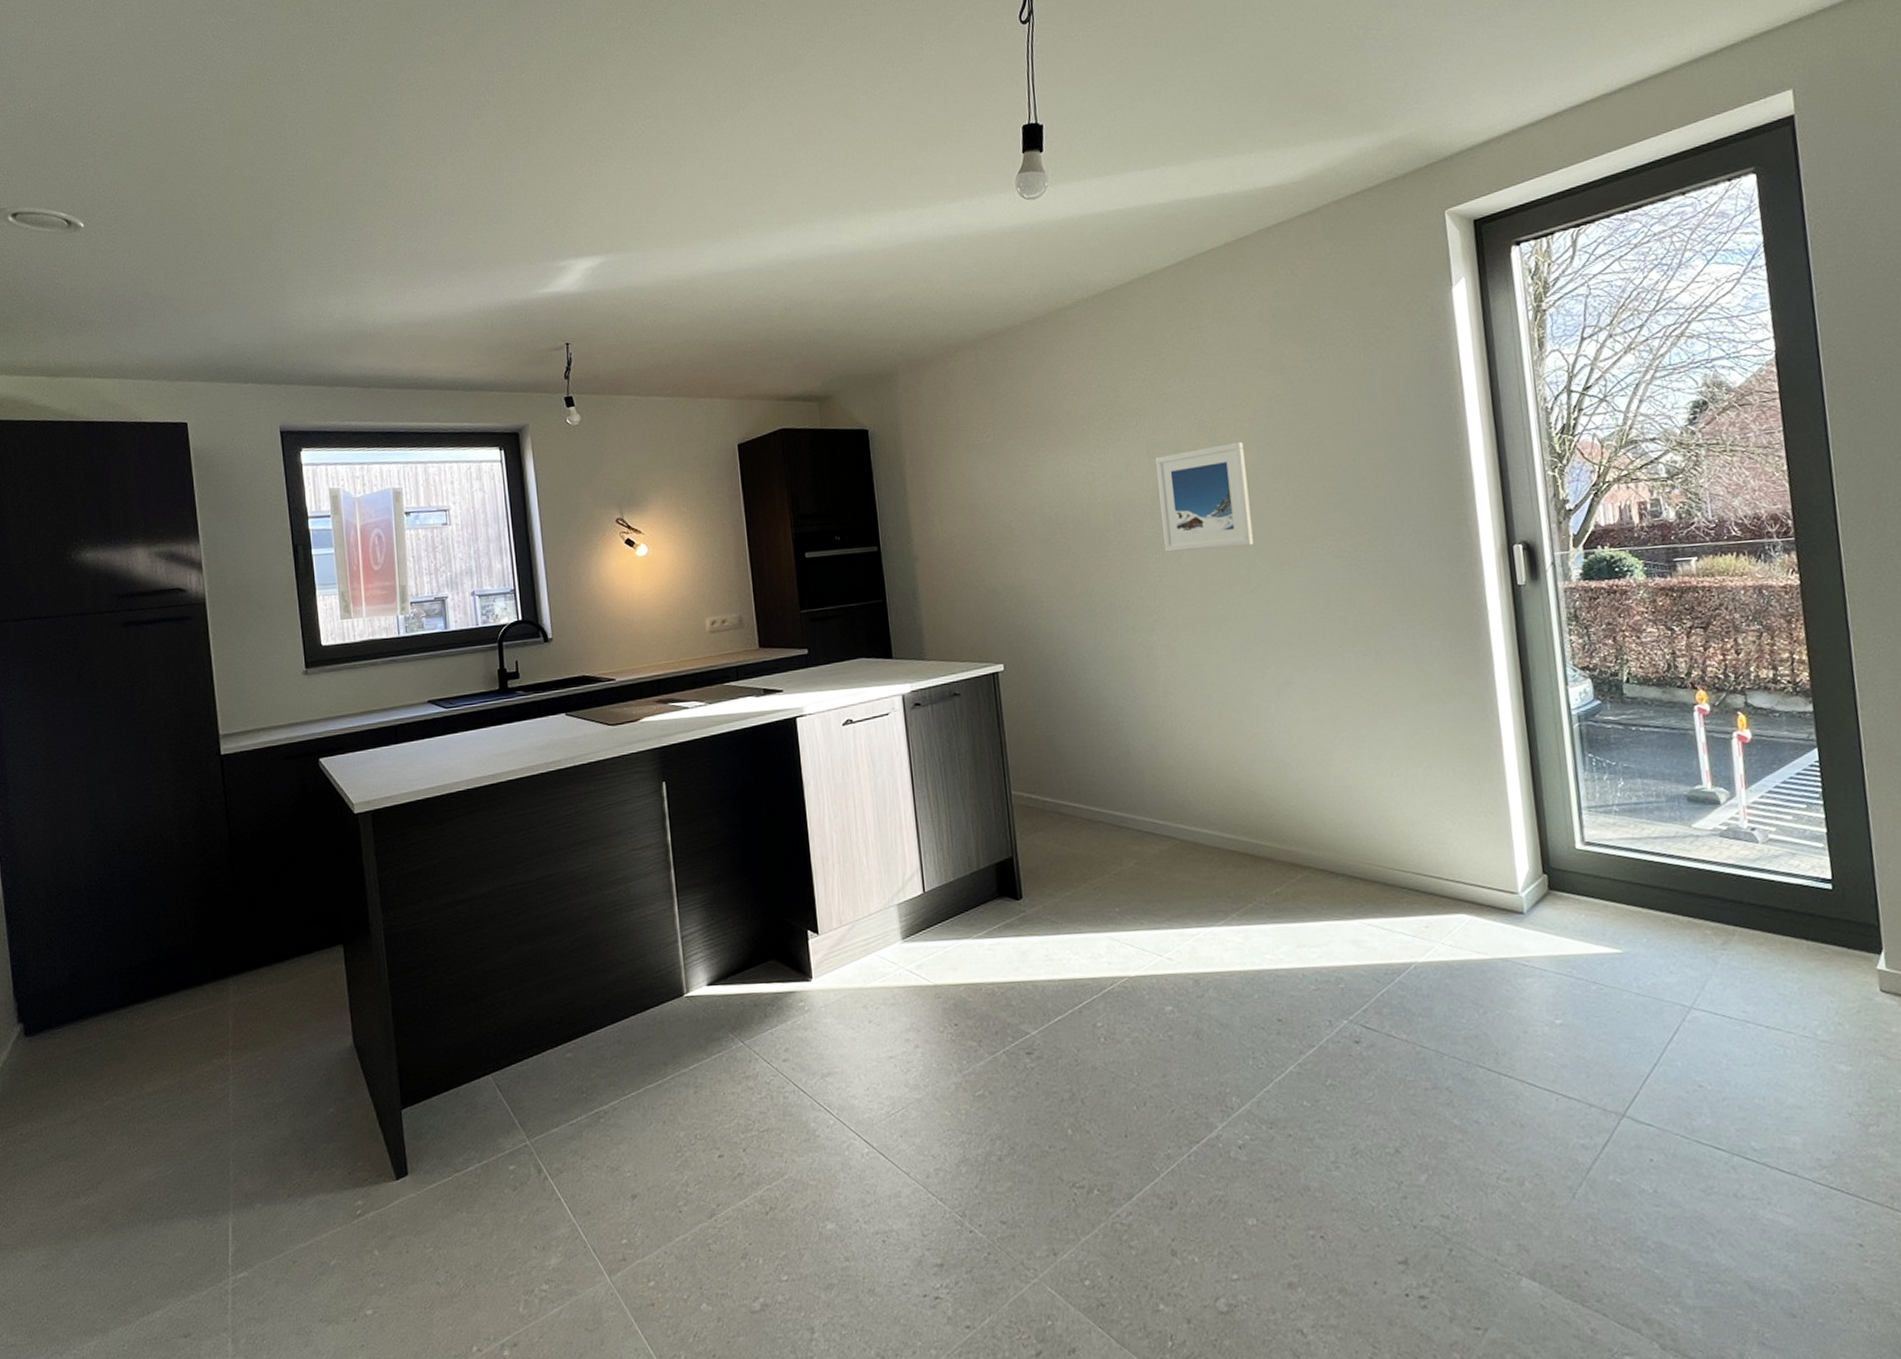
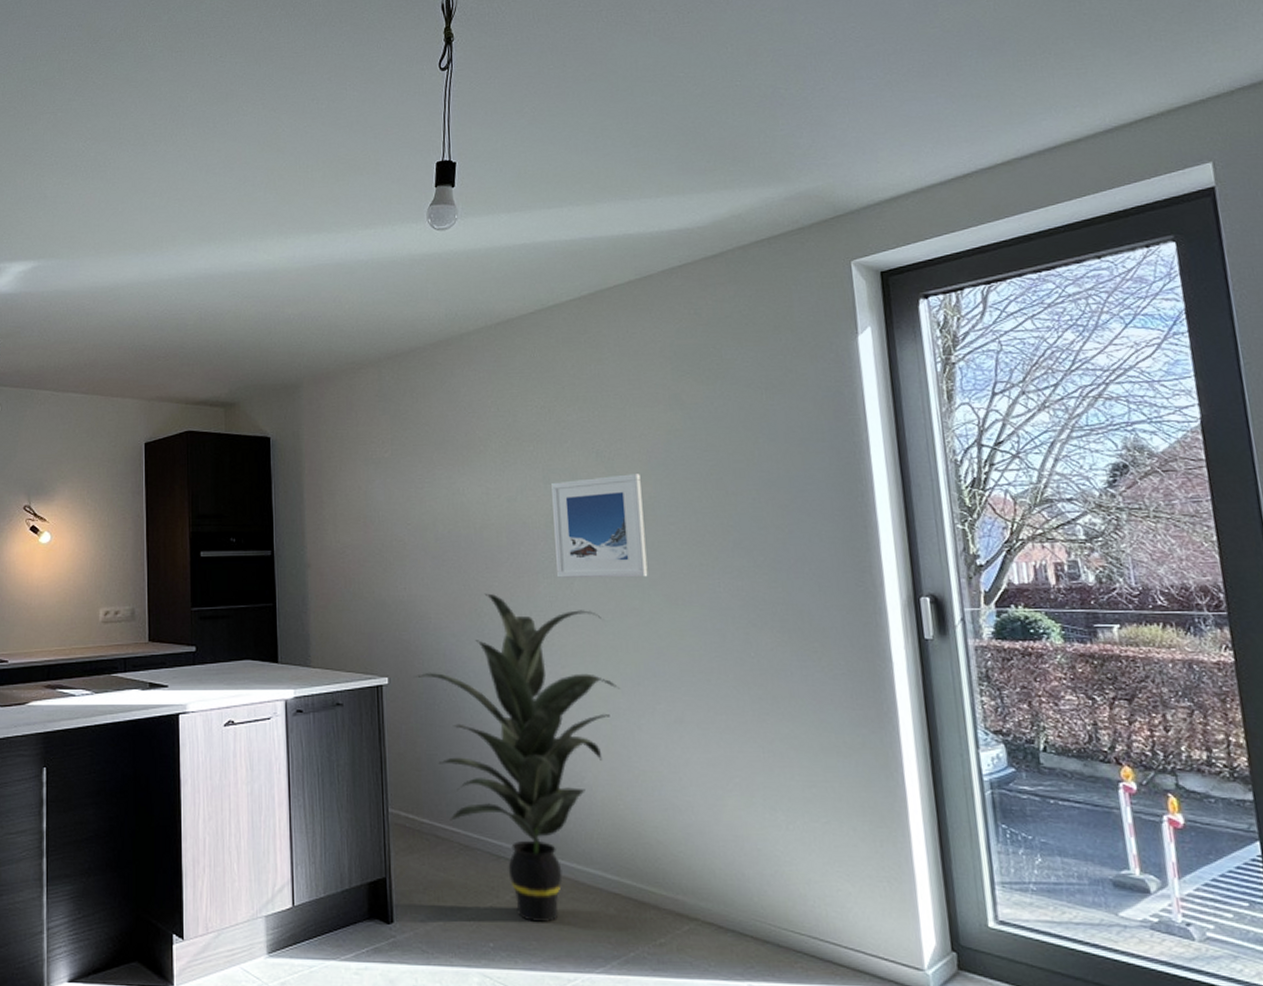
indoor plant: none [1029,572,1230,885] -> present [414,593,620,922]

